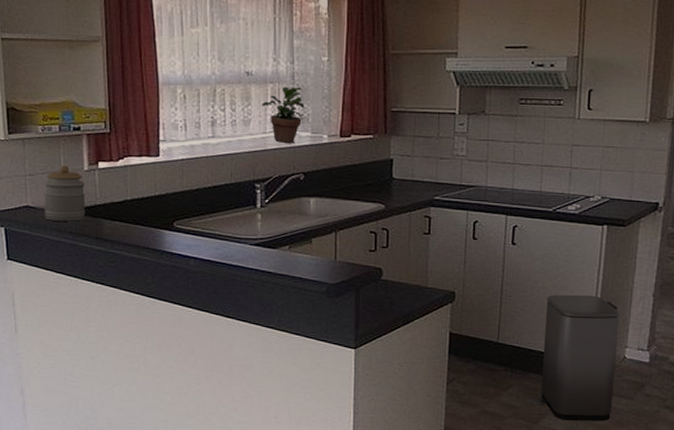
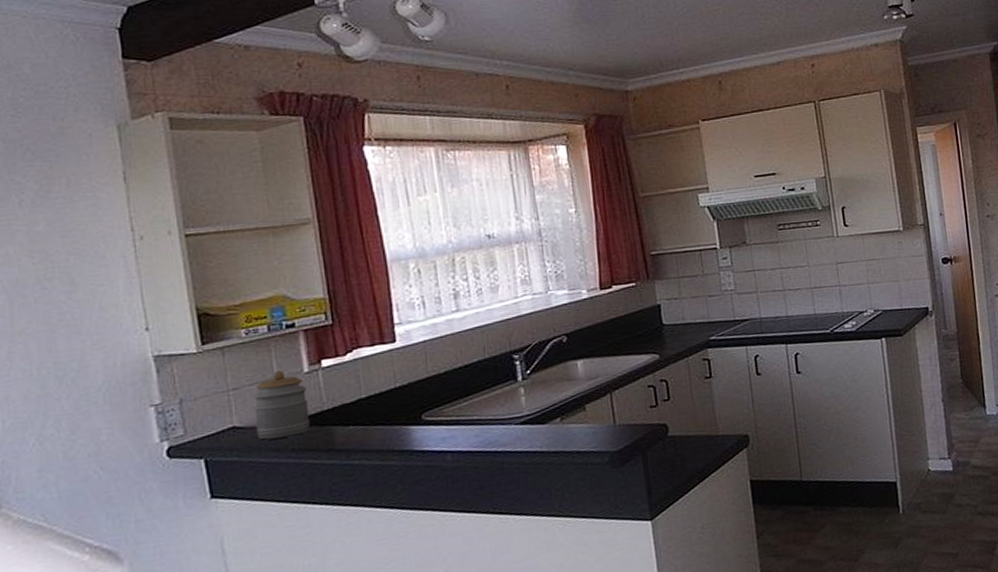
potted plant: present [262,86,305,143] -> none [509,243,558,306]
pedal bin: present [529,294,620,421] -> none [841,411,929,551]

